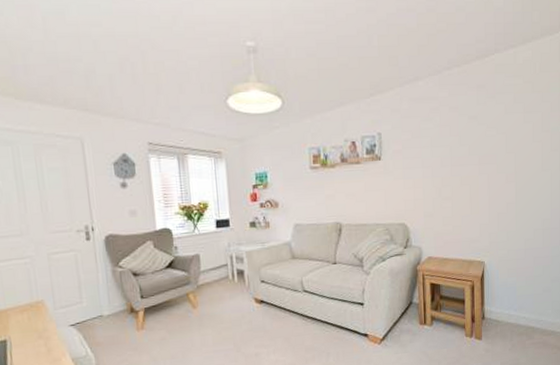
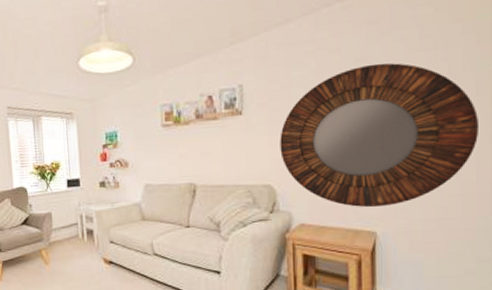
home mirror: none [412,121,553,242] -> present [280,63,480,208]

